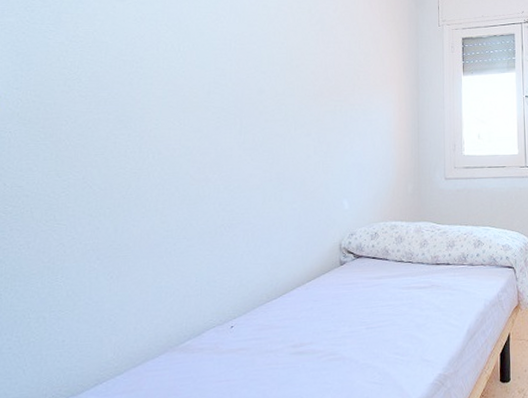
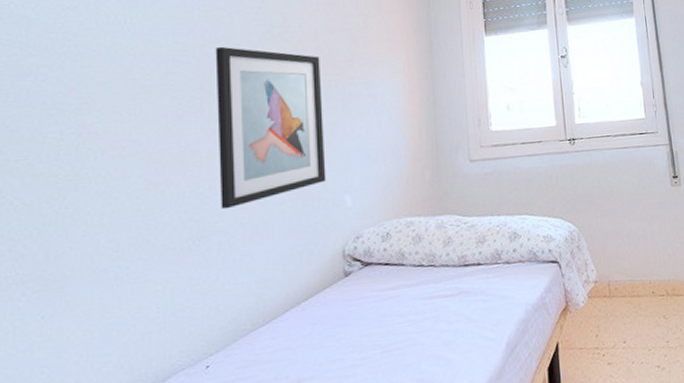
wall art: none [246,73,330,204] -> present [215,46,327,210]

